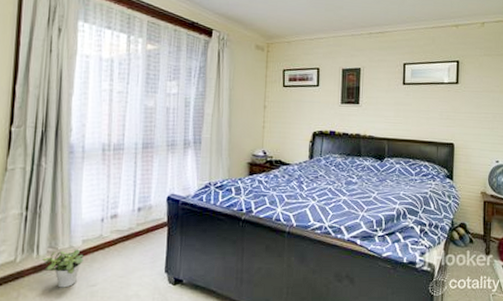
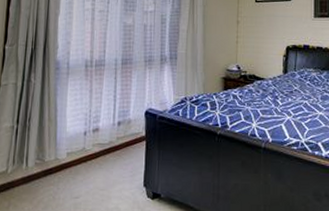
potted plant: present [42,249,85,288] -> none [31,161,69,199]

